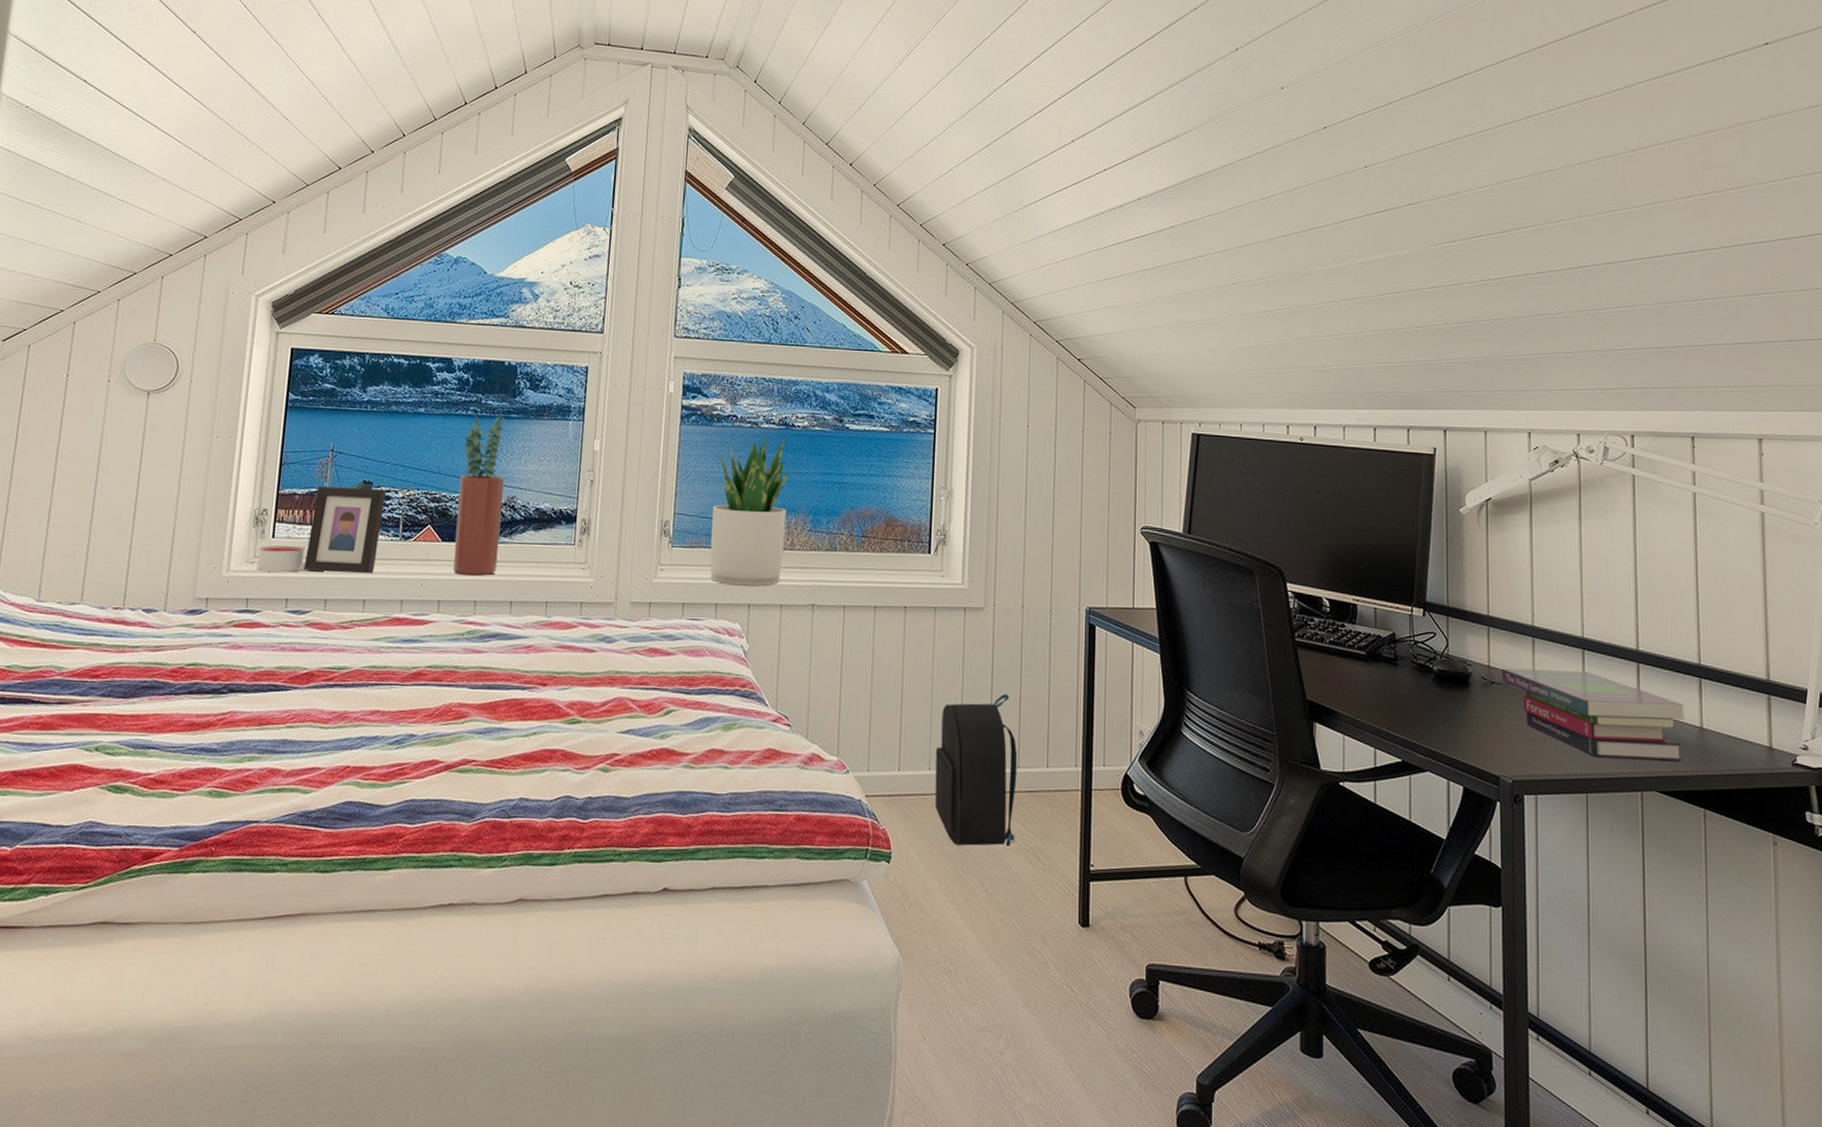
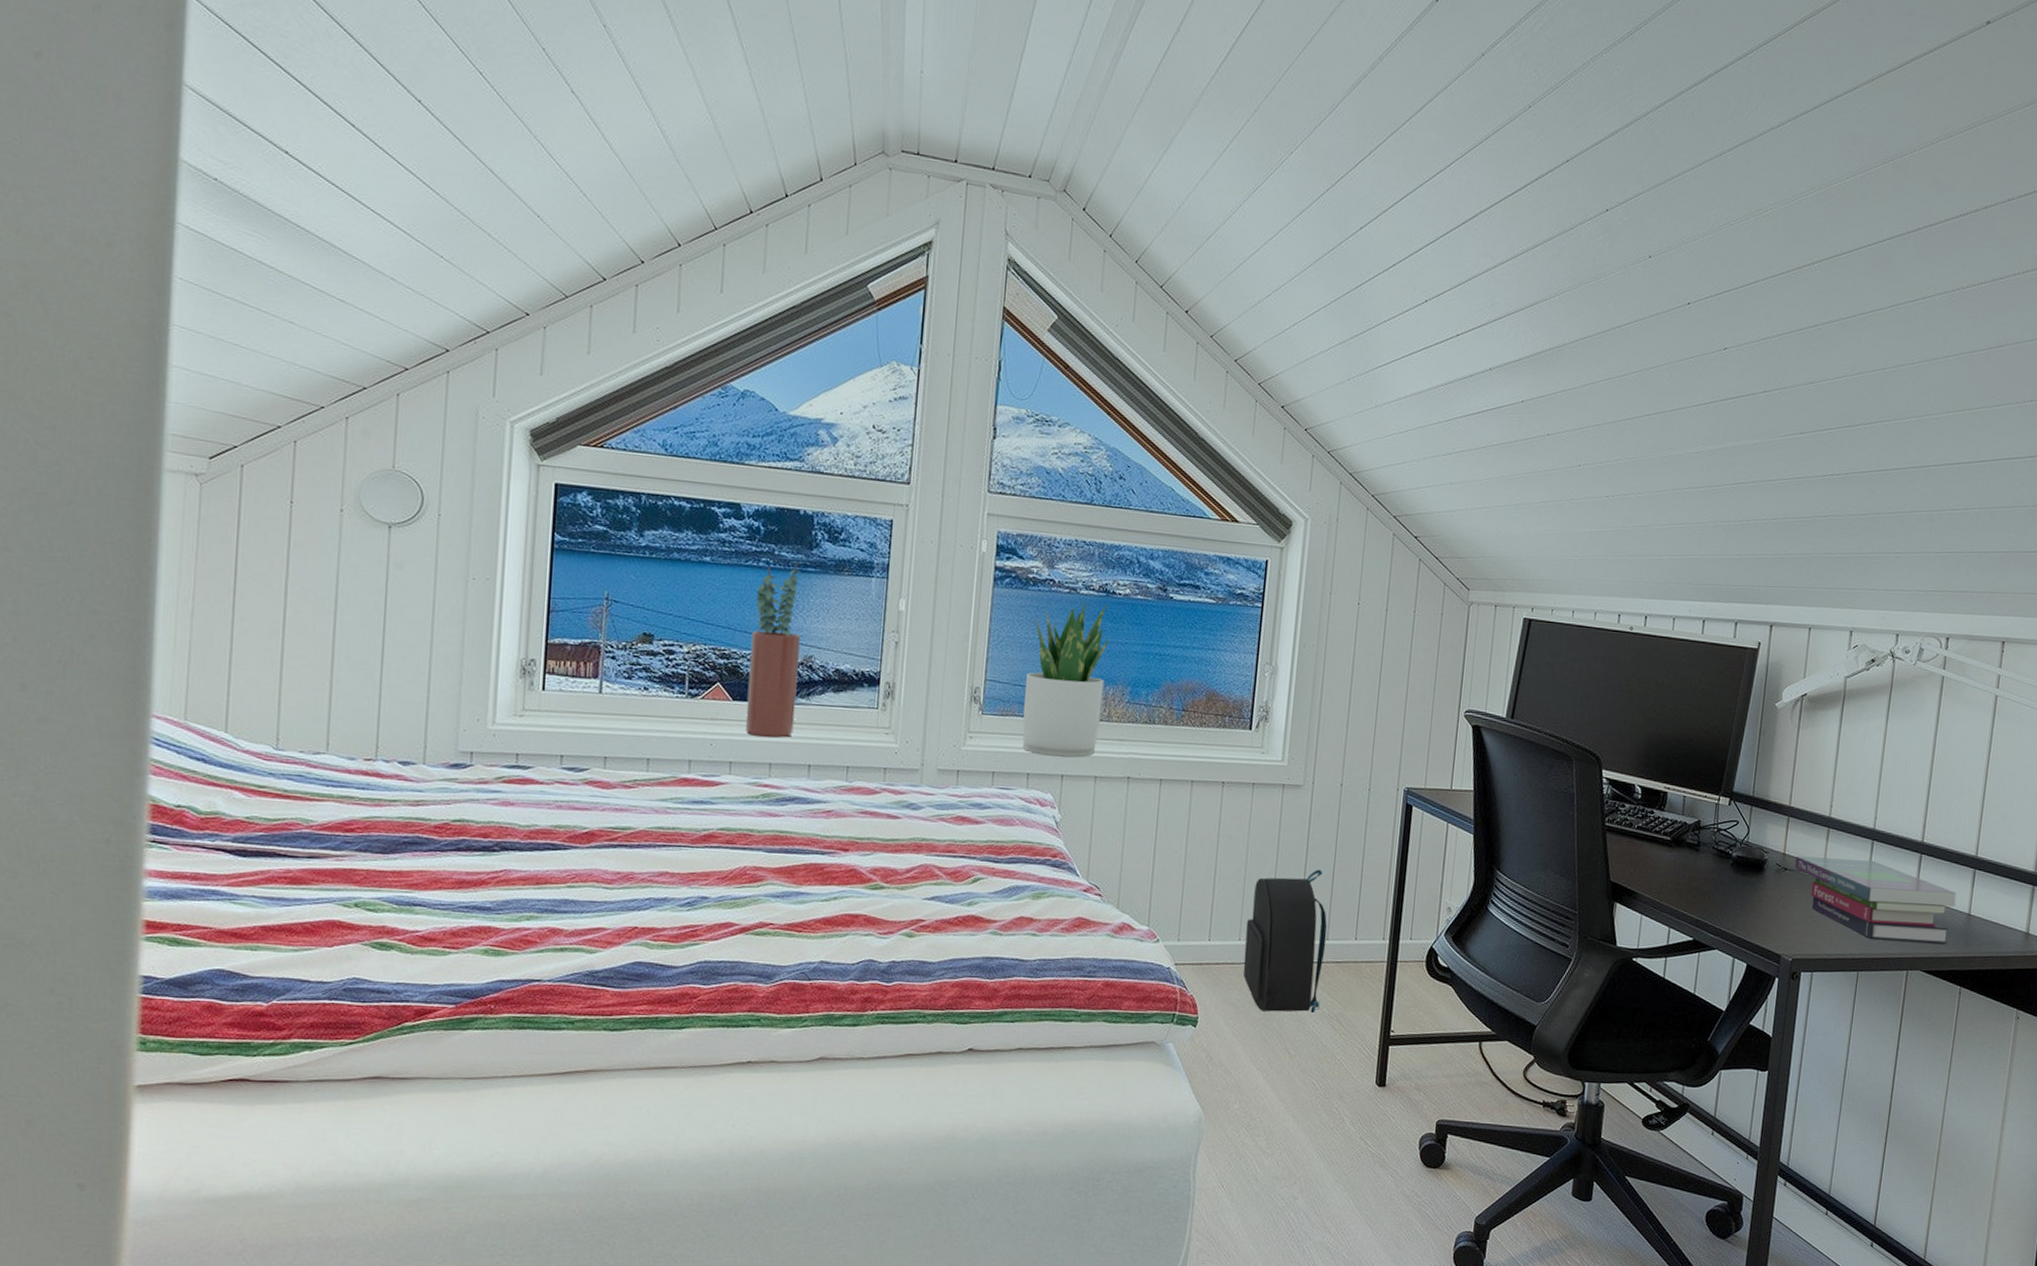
candle: present [257,545,305,573] -> none [526,698,580,728]
picture frame: present [303,486,386,575] -> none [579,637,669,733]

